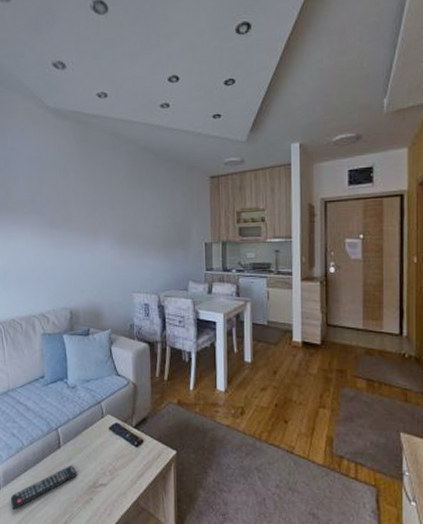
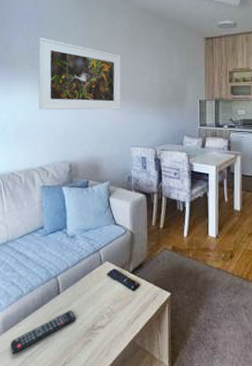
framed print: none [39,181,123,255] -> present [38,37,122,110]

